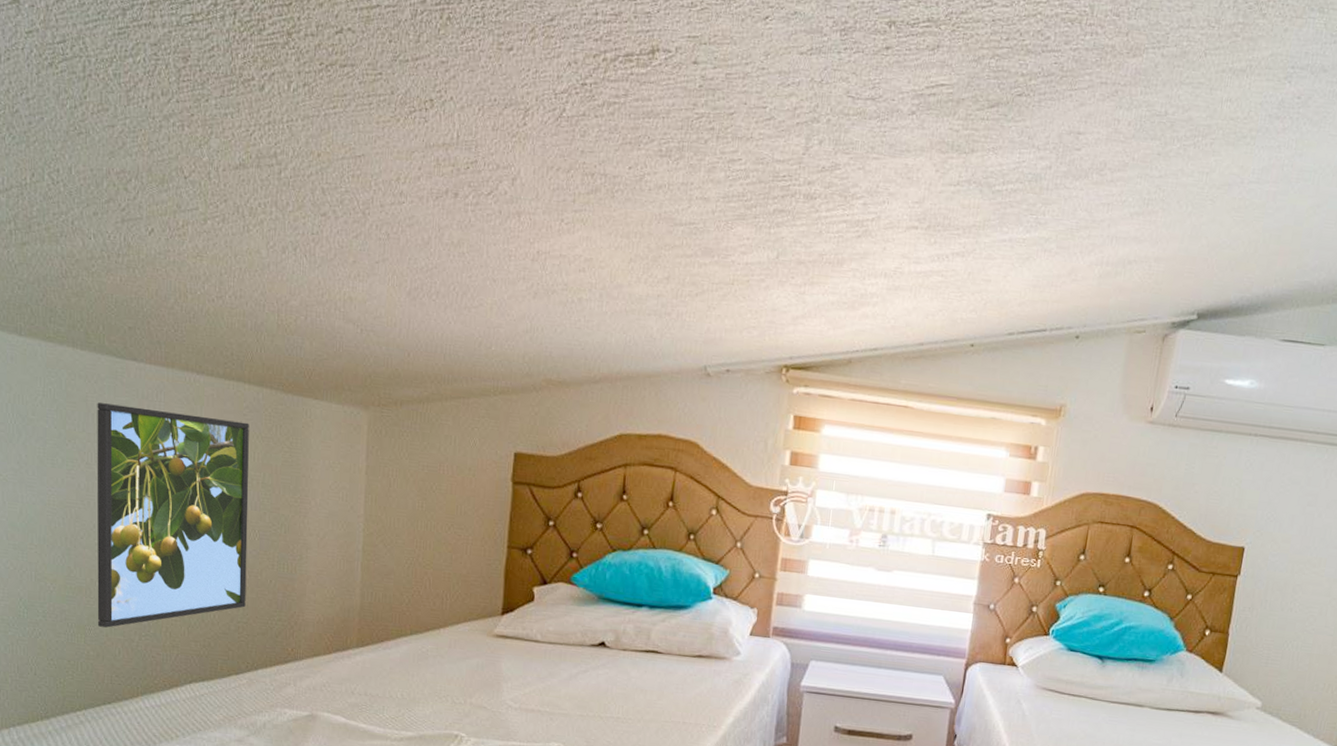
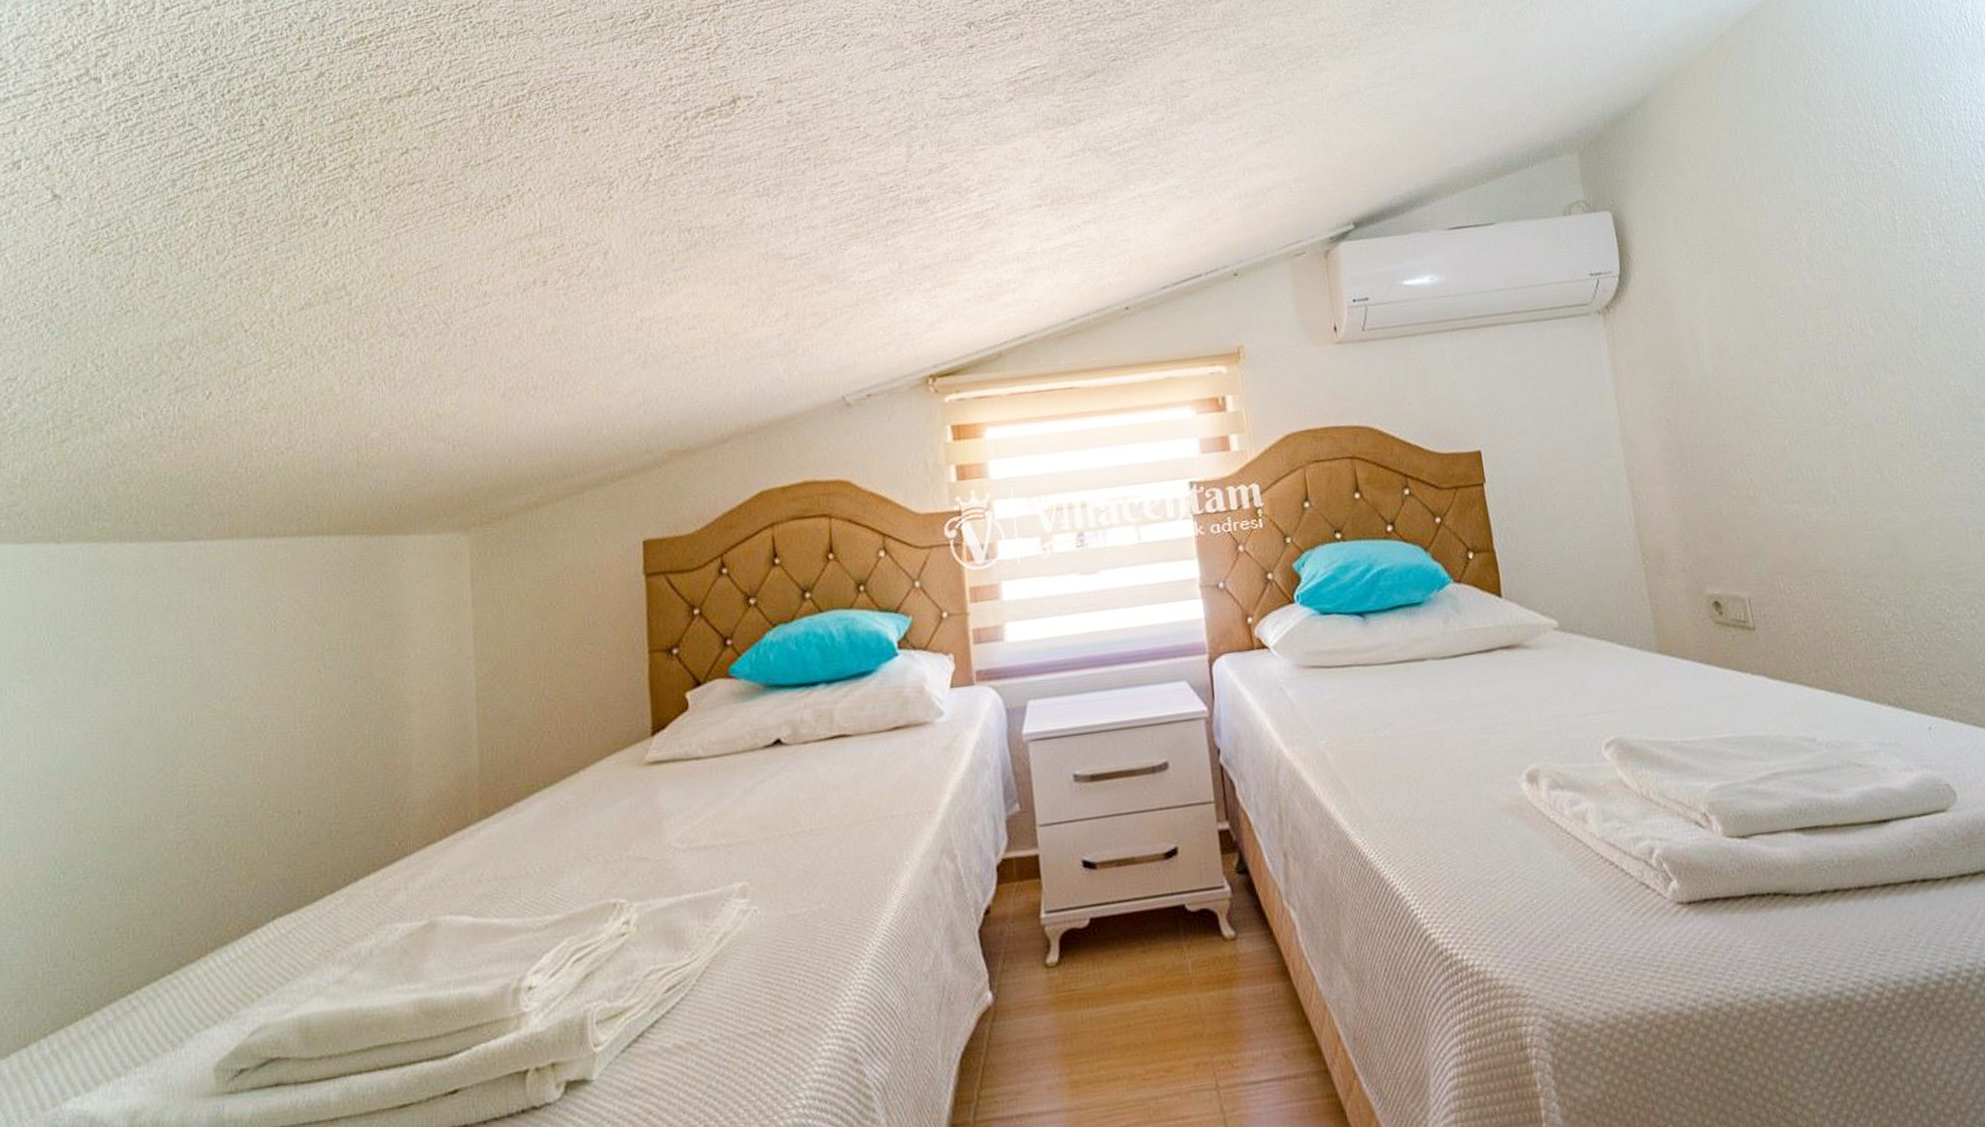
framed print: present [97,402,249,628] -> none [150,580,339,874]

